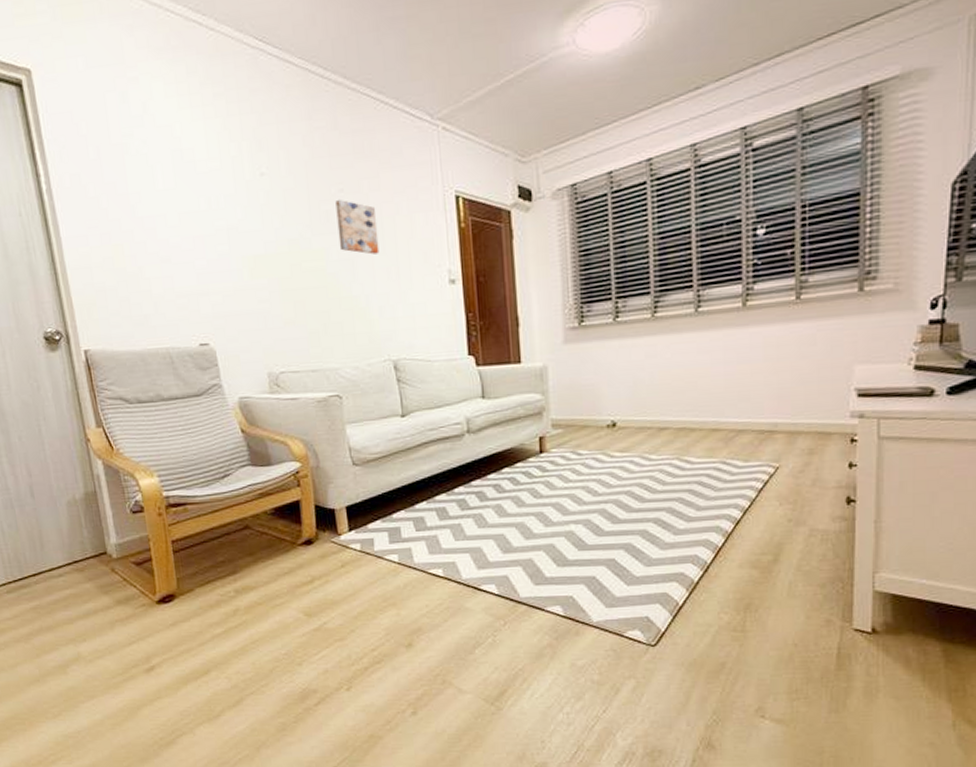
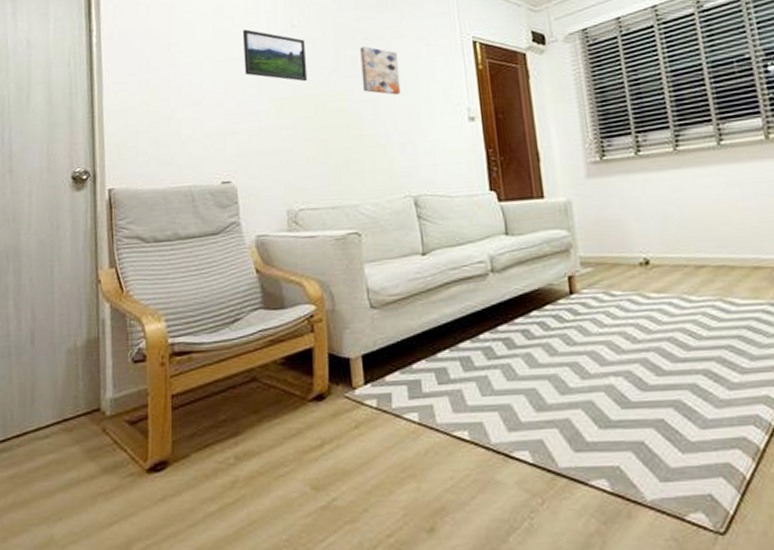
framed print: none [206,177,281,238] -> present [242,29,308,82]

